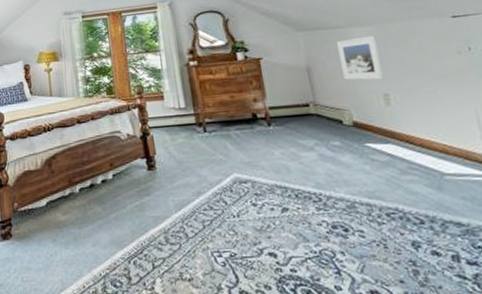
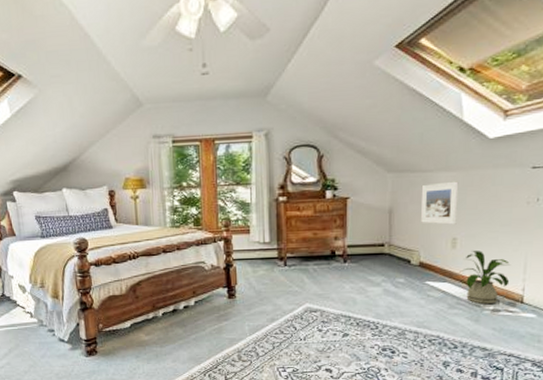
house plant: none [402,106,466,168] -> present [459,251,511,305]

